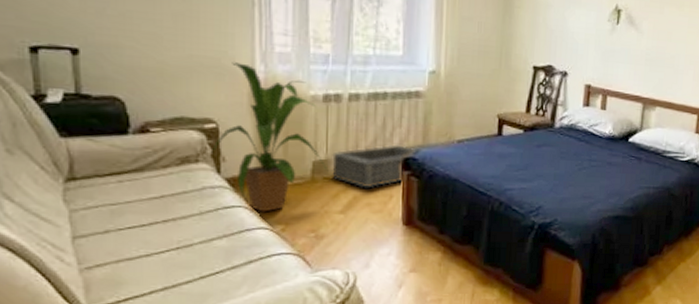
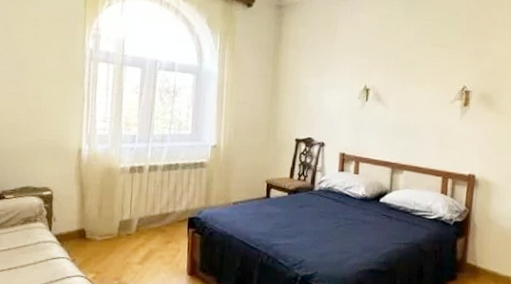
house plant: present [210,62,329,212] -> none [46,143,131,263]
basket: present [332,145,414,188] -> none [133,206,198,243]

